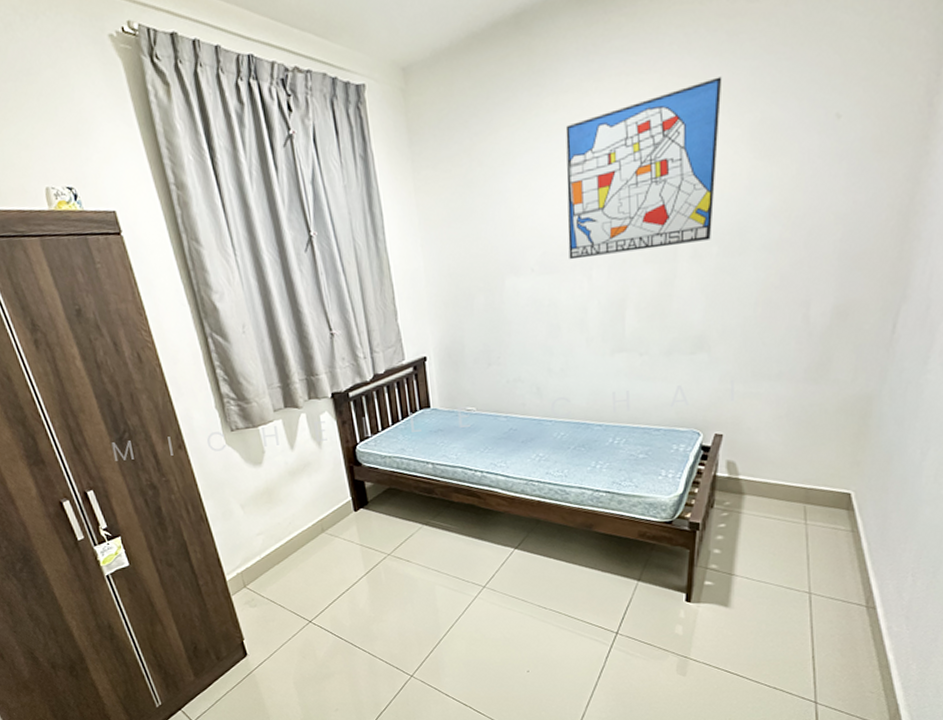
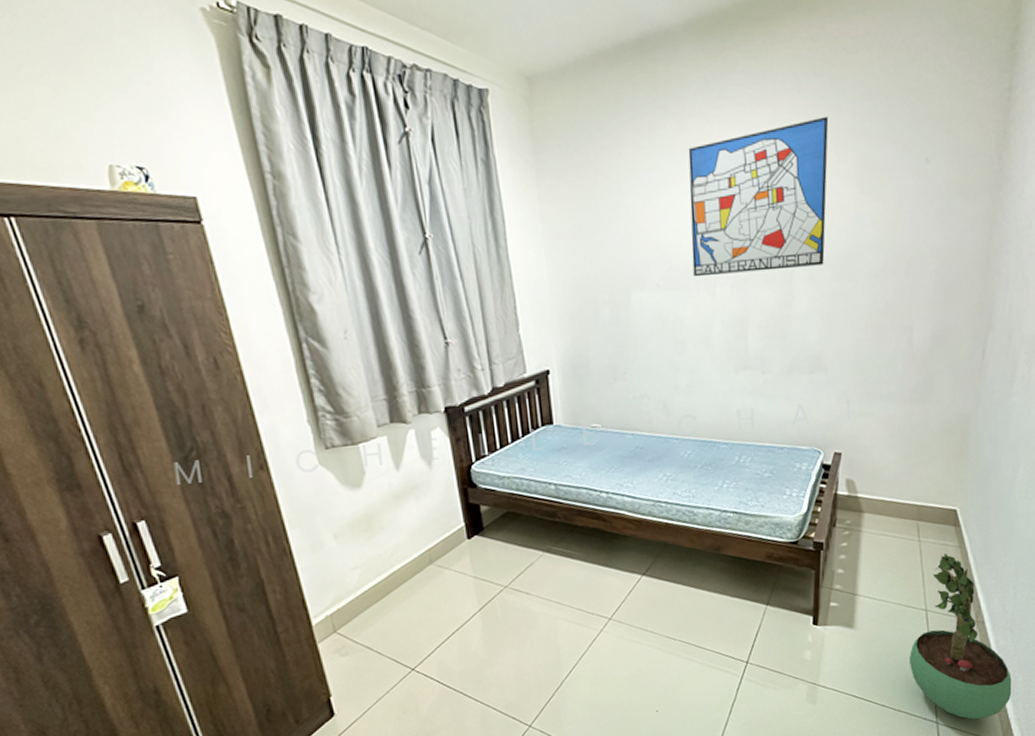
potted plant: none [789,537,904,703] -> present [910,553,1012,720]

